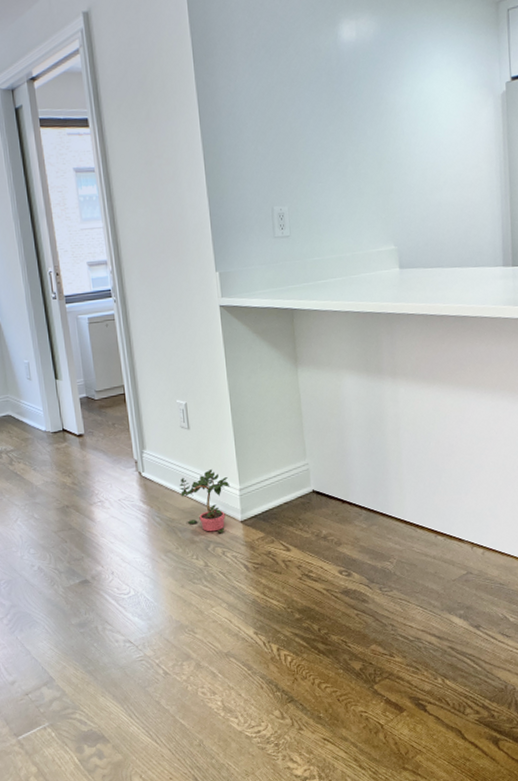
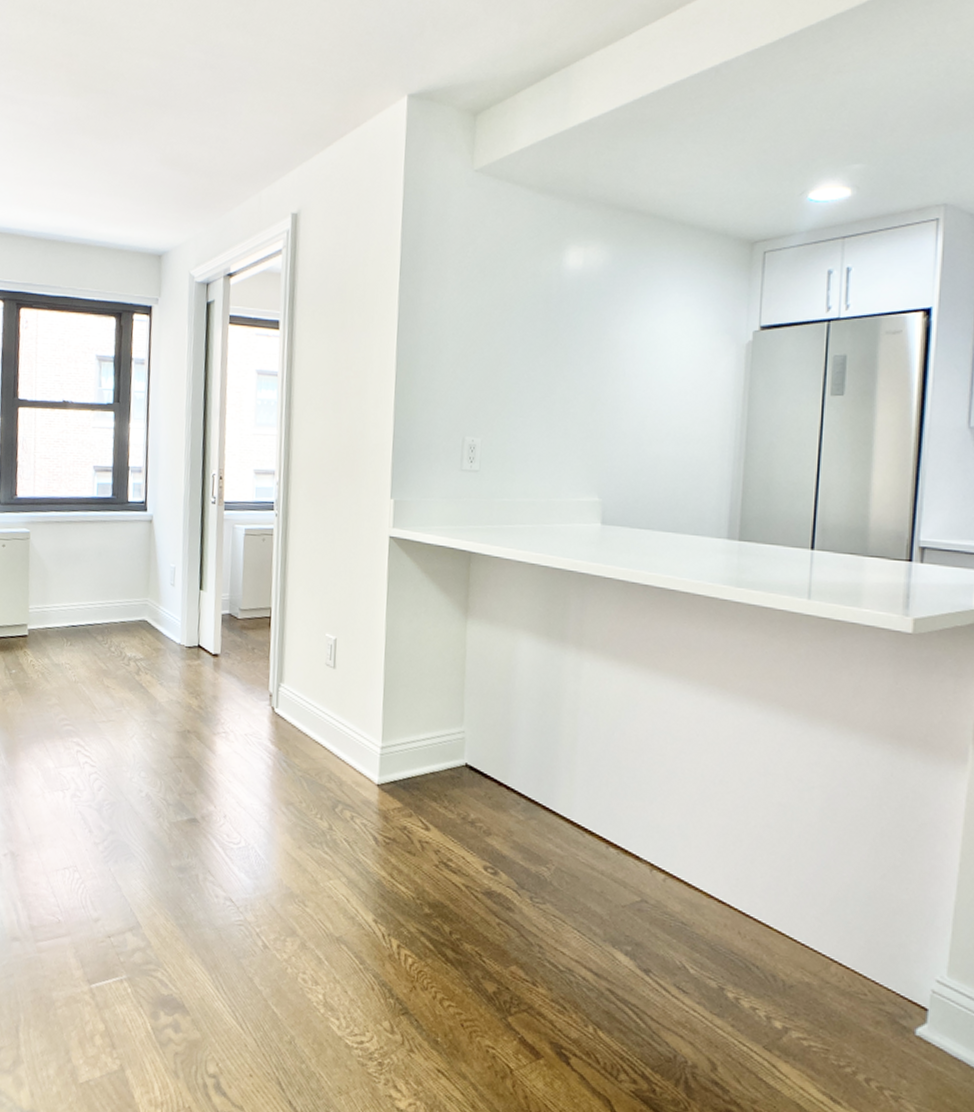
potted plant: present [179,468,231,534] -> none [313,717,371,795]

